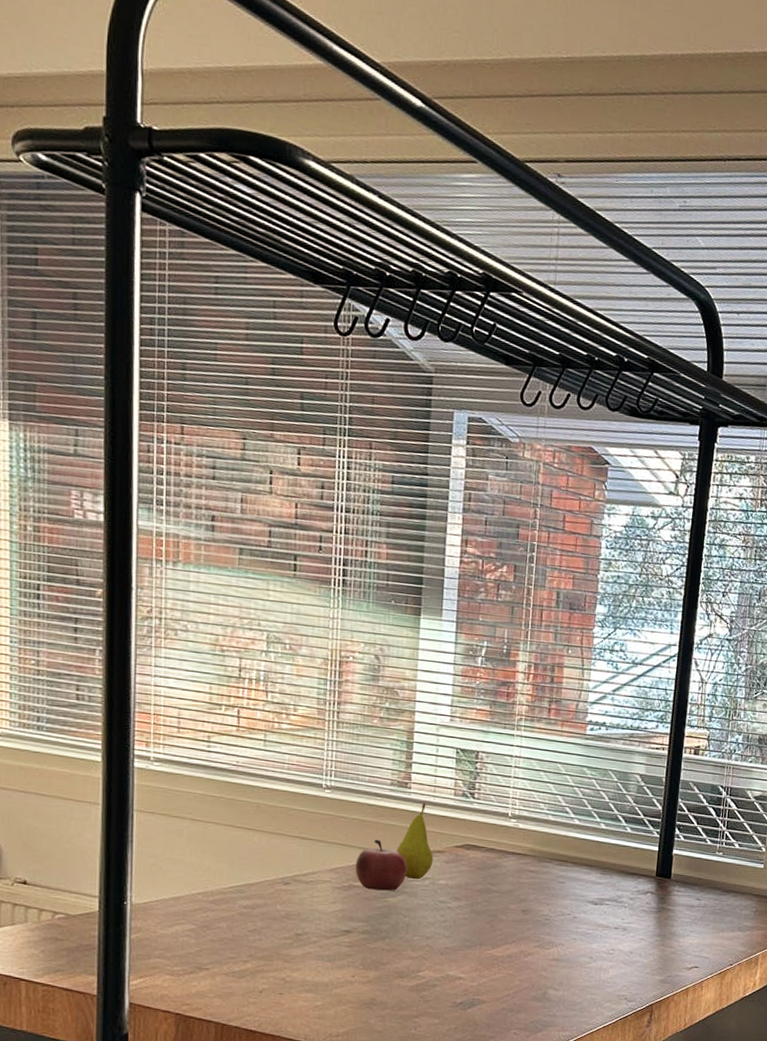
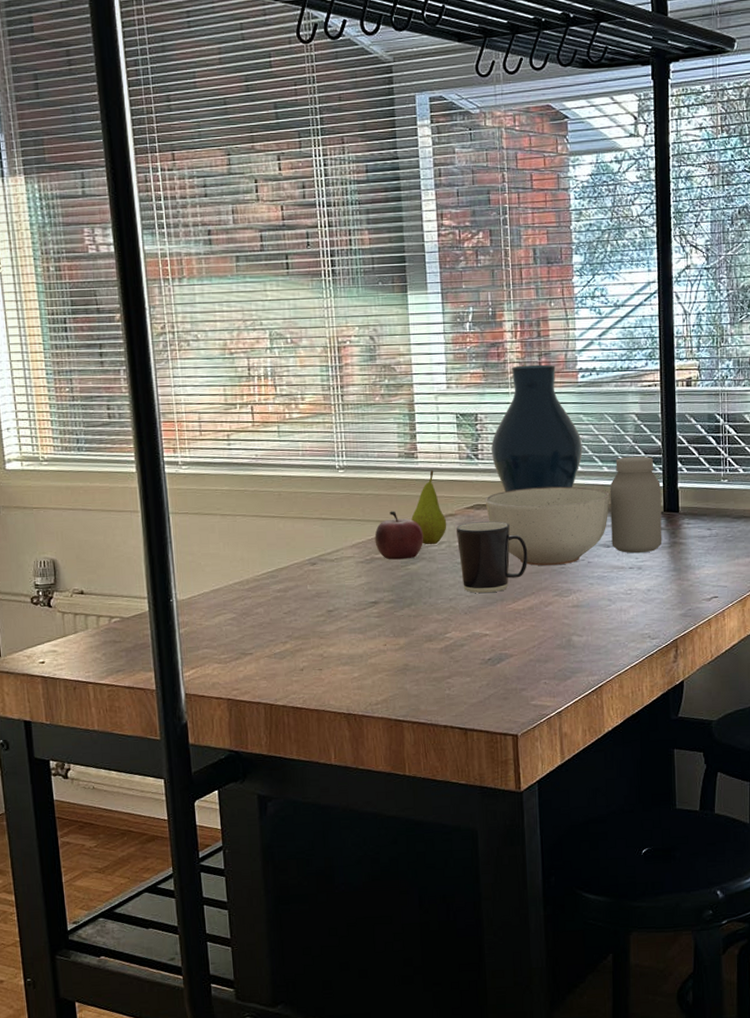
mug: none [442,861,514,936] -> present [455,521,528,594]
bowl: none [475,834,605,917] -> present [485,486,611,566]
vase: none [488,709,583,841] -> present [491,364,583,493]
jar: none [599,816,656,915] -> present [609,456,662,554]

